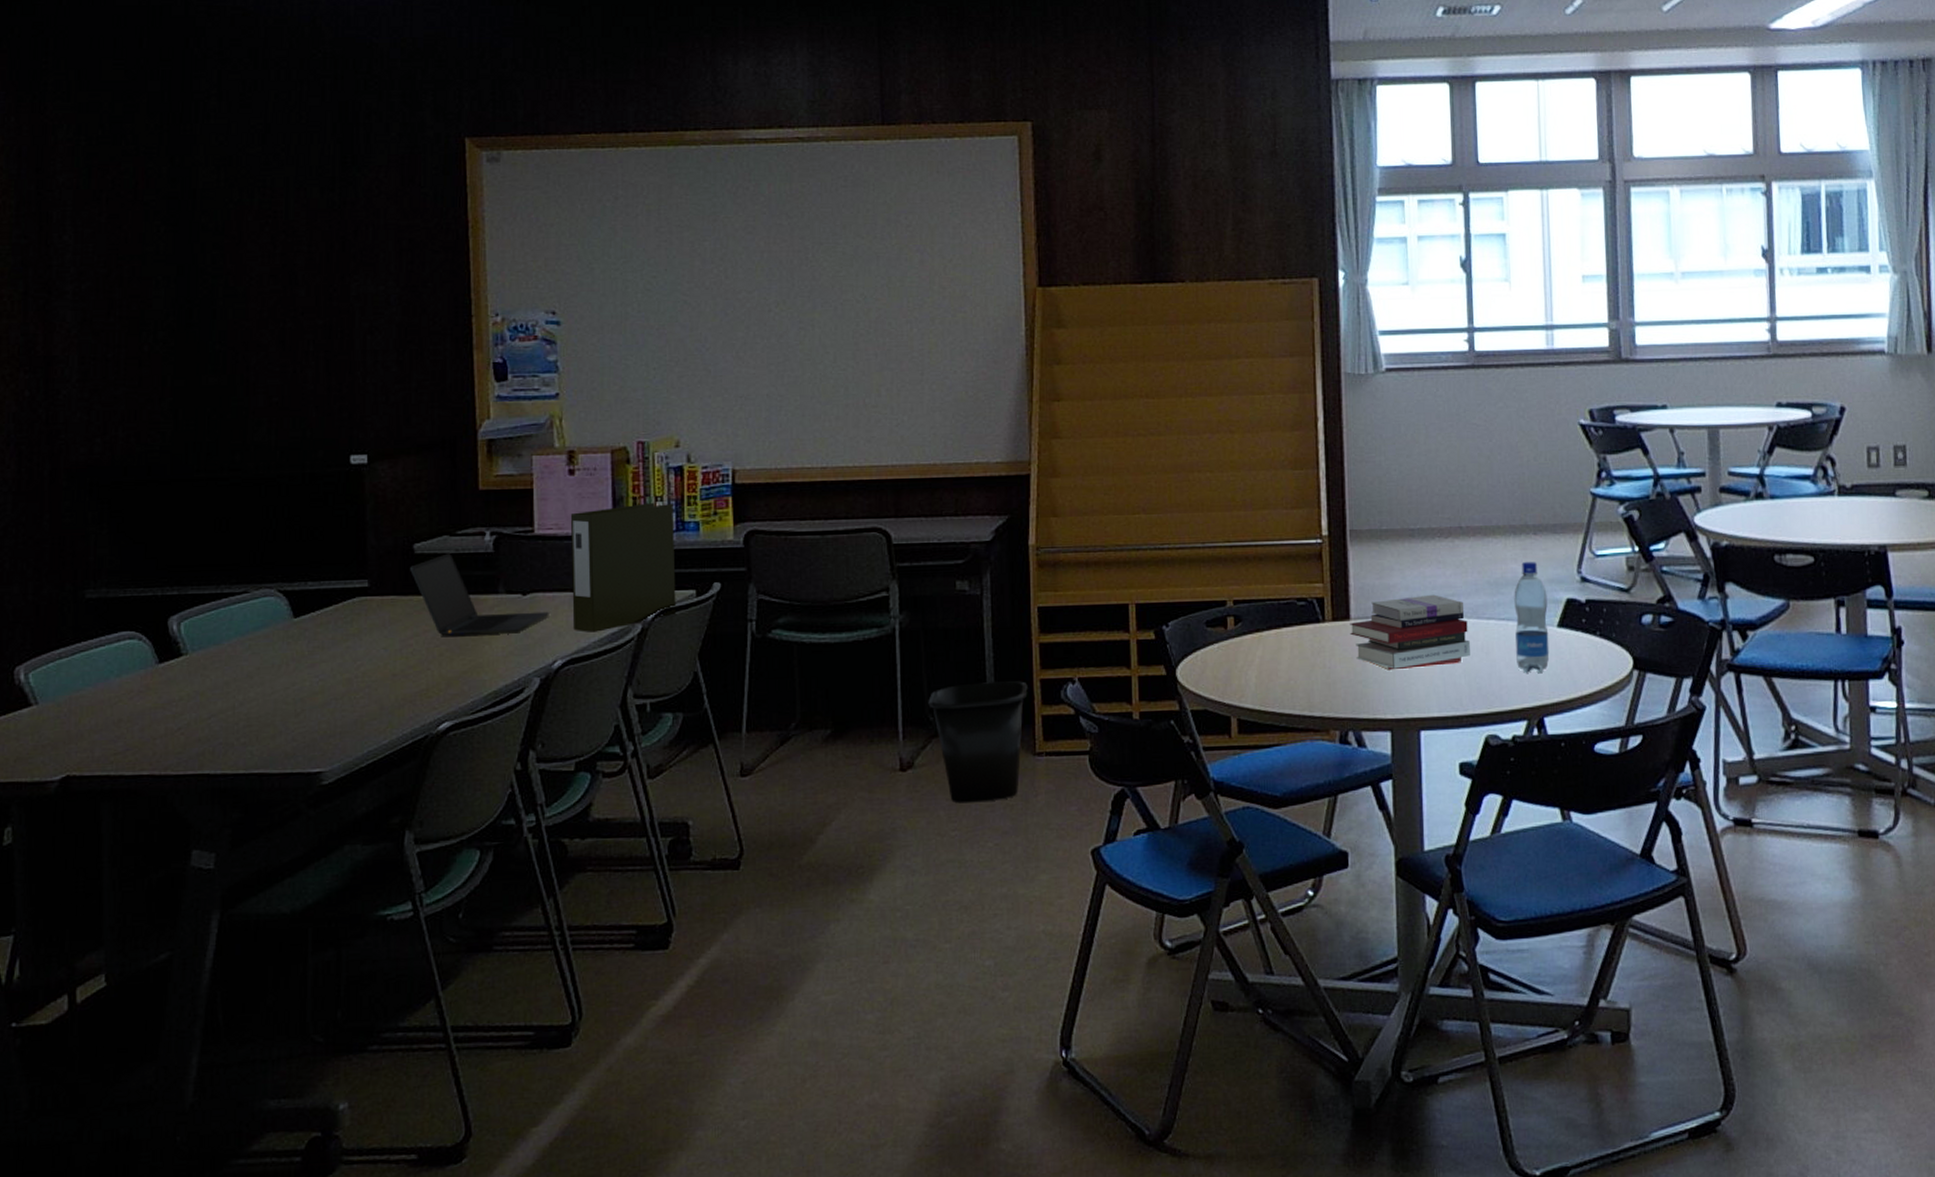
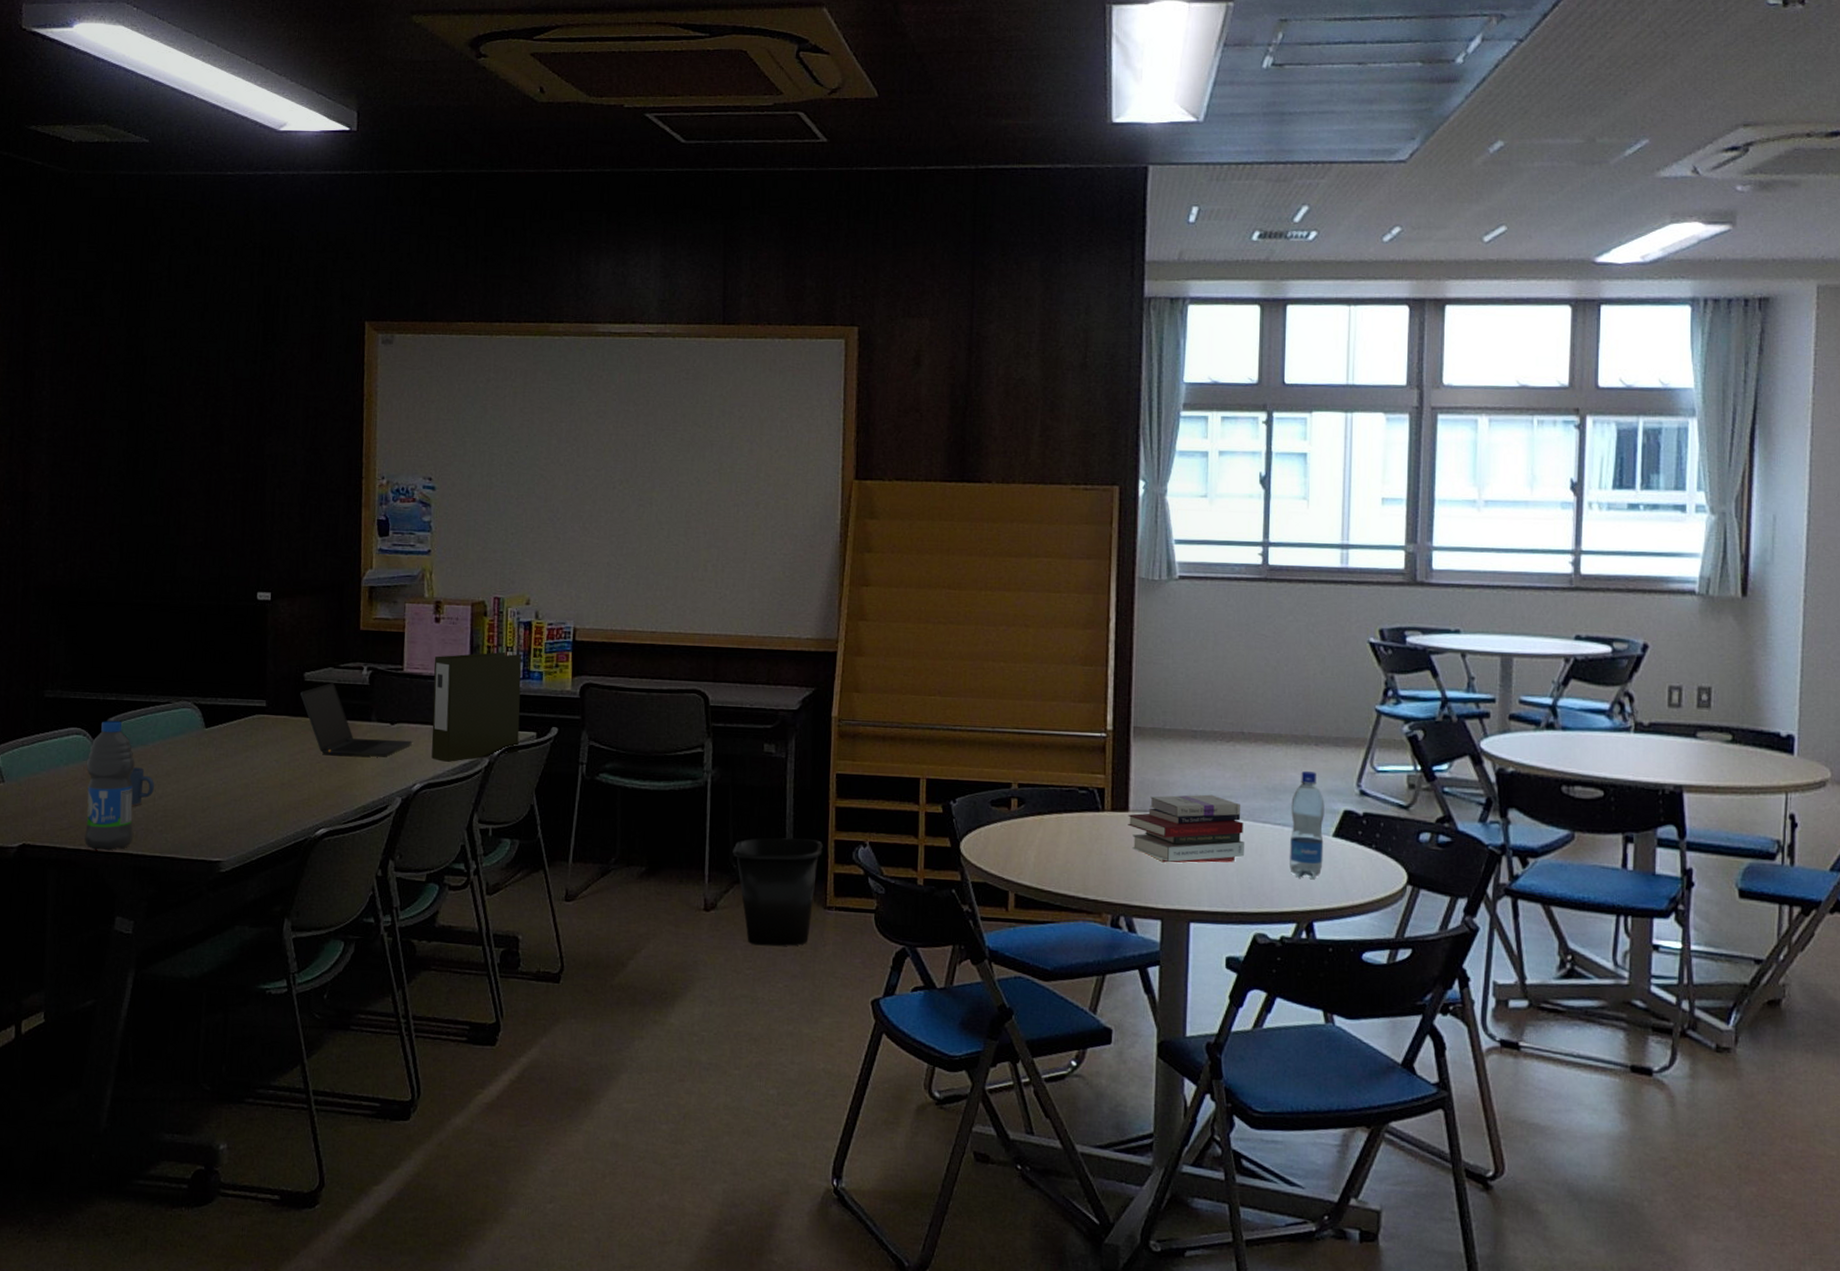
water bottle: none [145,618,210,774] -> present [84,720,135,851]
mug: none [200,671,233,719] -> present [129,767,154,807]

